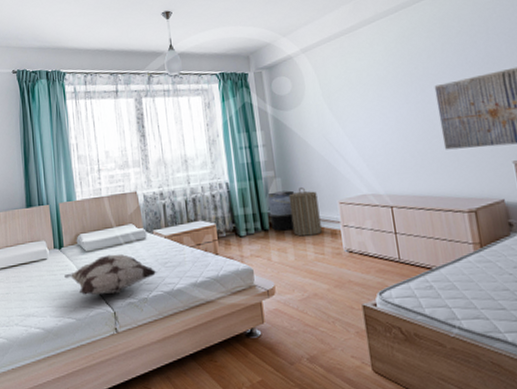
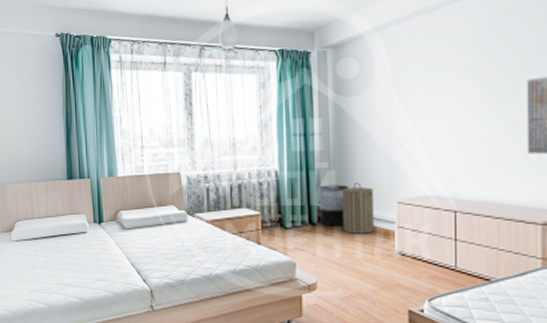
decorative pillow: present [64,254,157,295] -> none [103,234,196,273]

